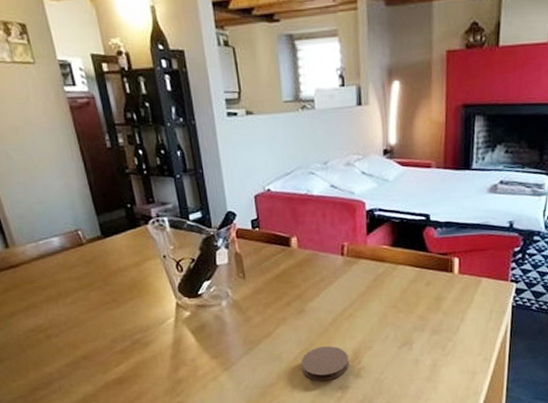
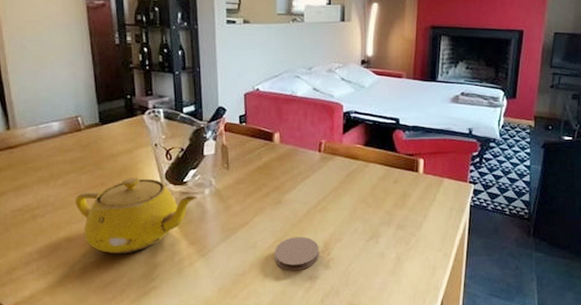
teapot: none [88,292,215,372] -> present [76,177,197,255]

